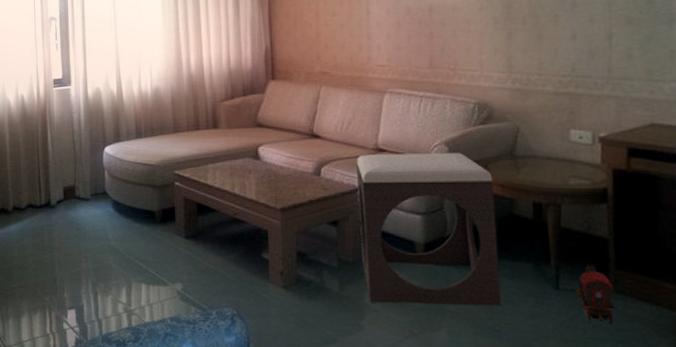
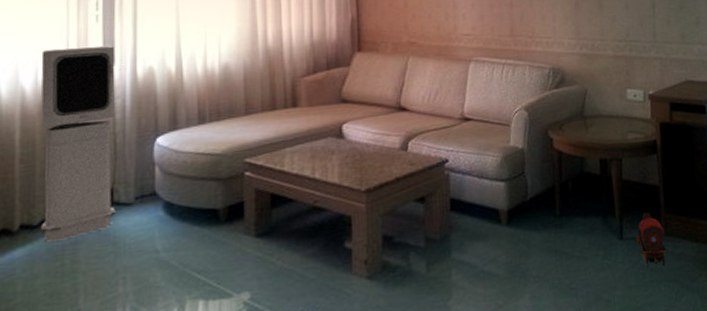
air purifier: none [19,69,78,222] -> present [40,45,116,242]
footstool: present [356,153,502,306] -> none [443,117,577,279]

